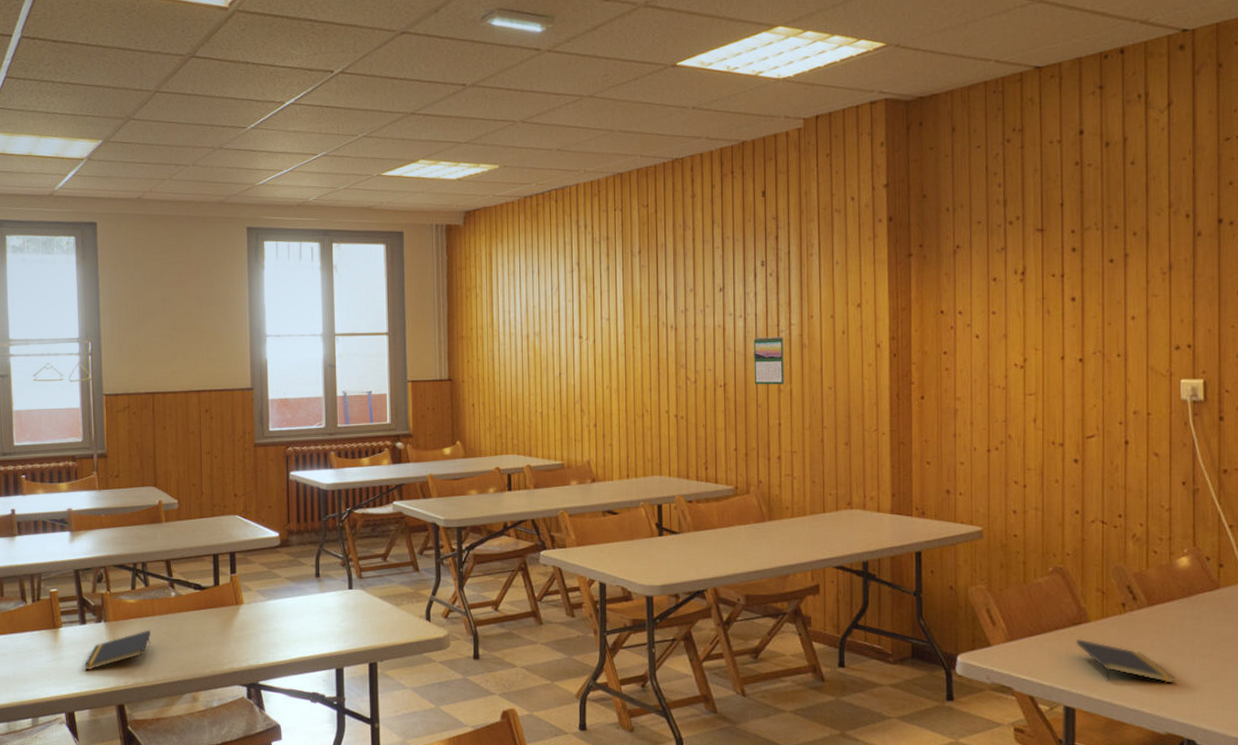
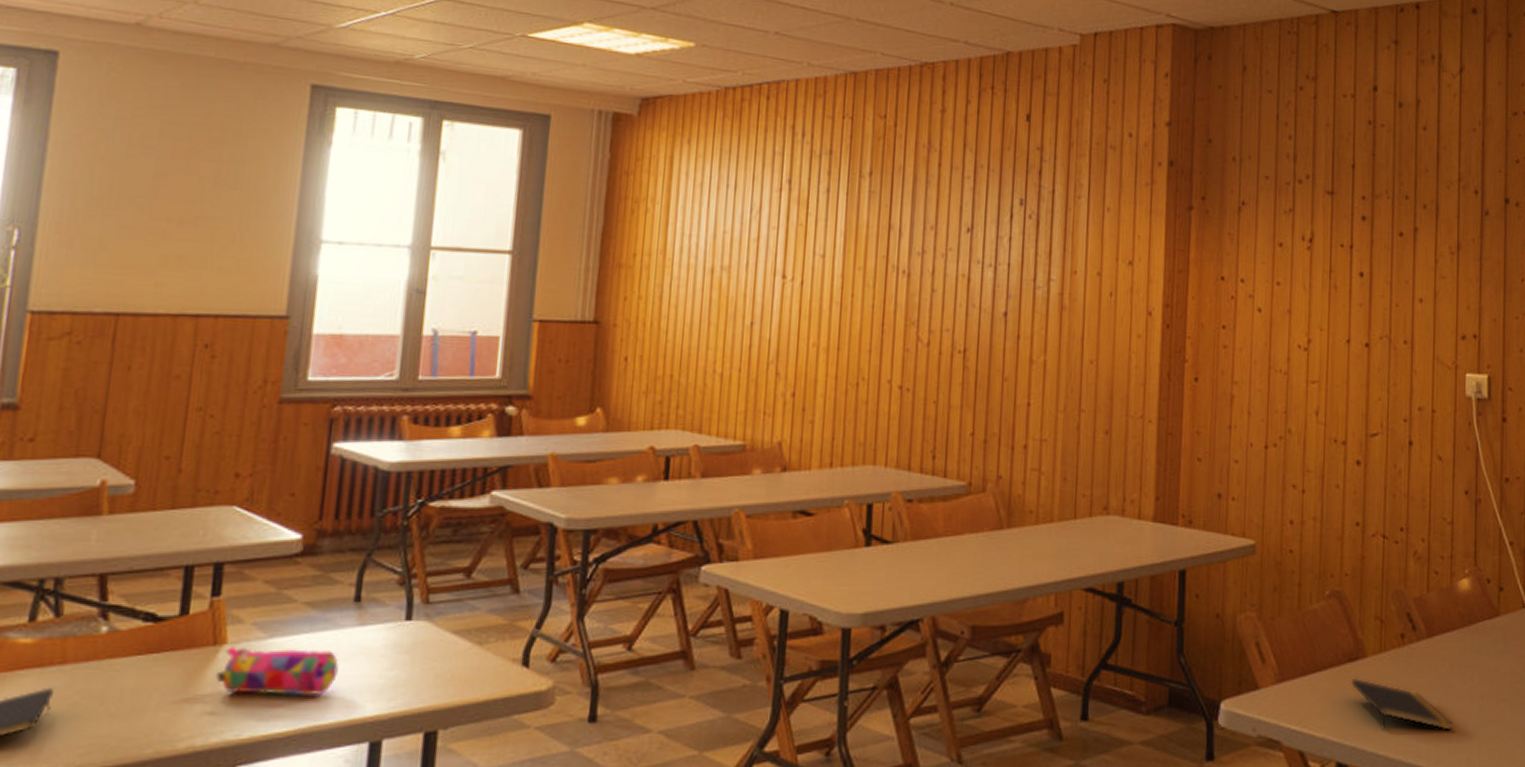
pencil case: none [239,605,311,638] -> present [215,646,339,697]
calendar: present [753,336,785,385] -> none [1001,292,1040,355]

